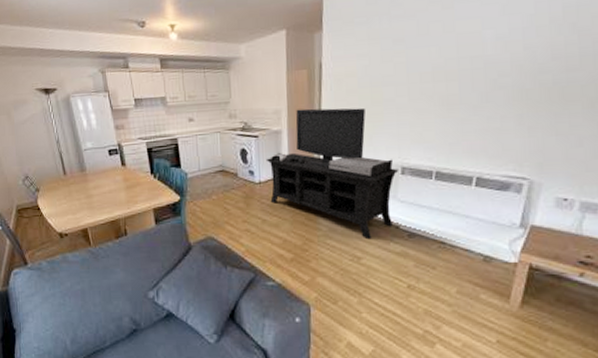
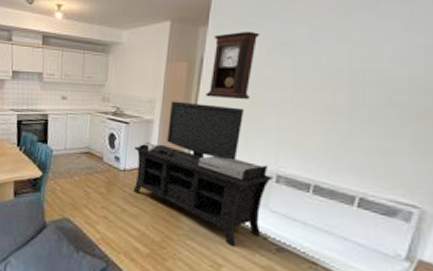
pendulum clock: none [328,31,373,101] -> present [206,31,261,100]

